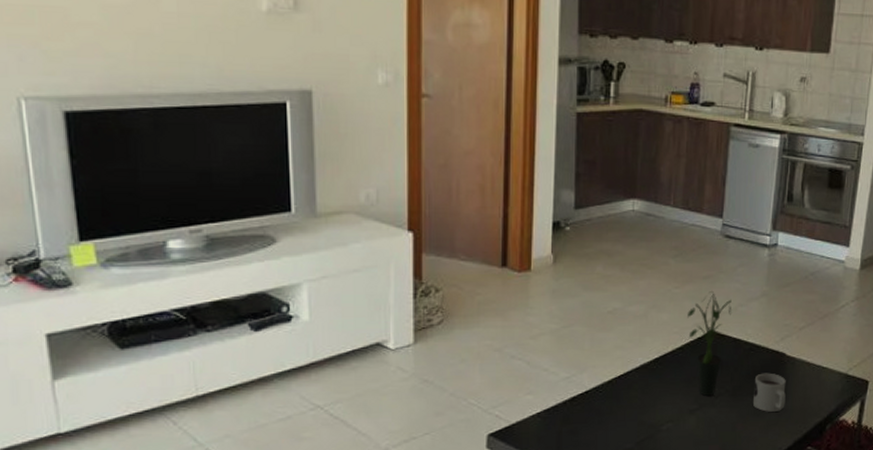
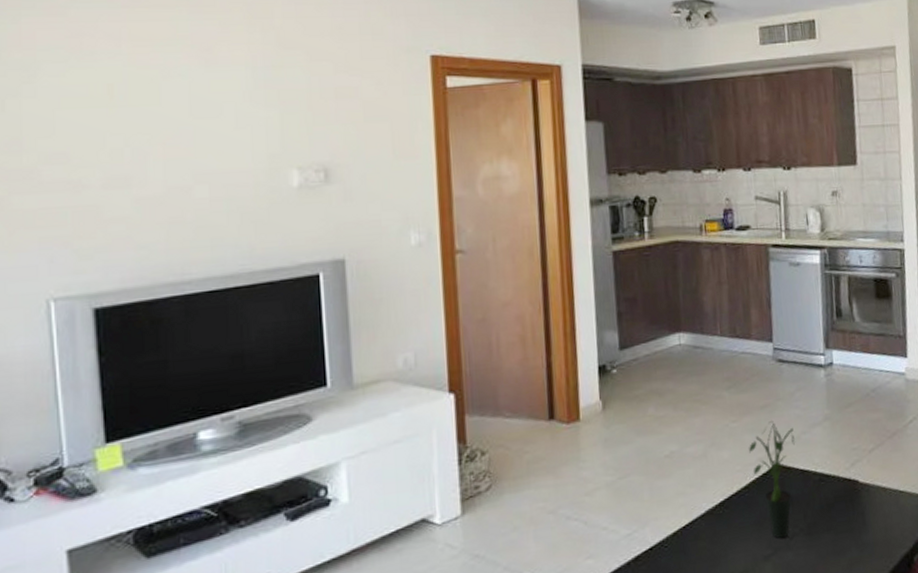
mug: present [752,373,786,412] -> none [829,504,866,549]

